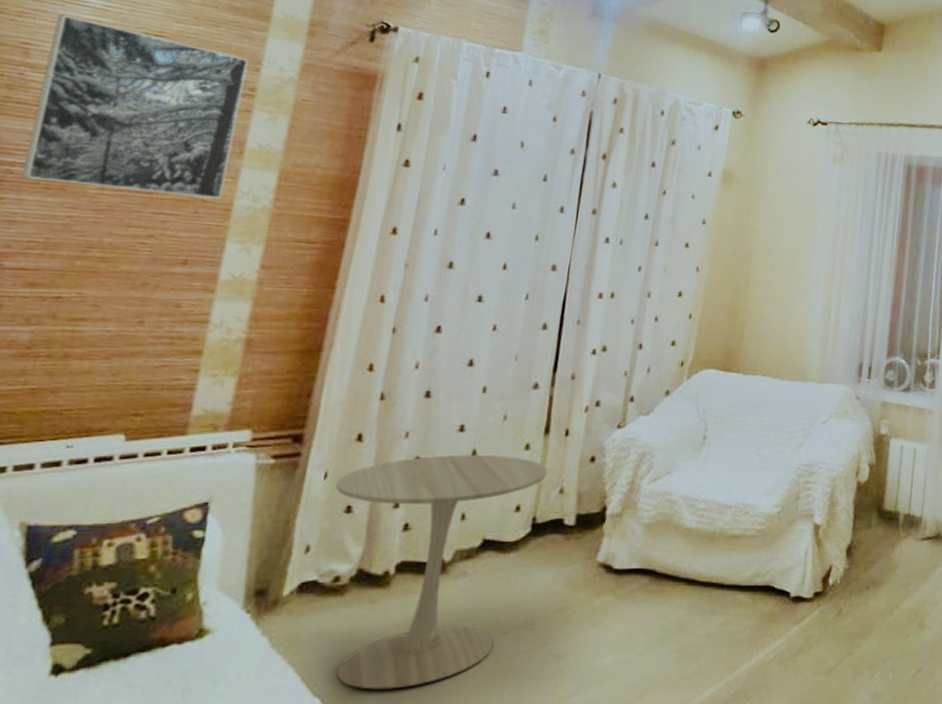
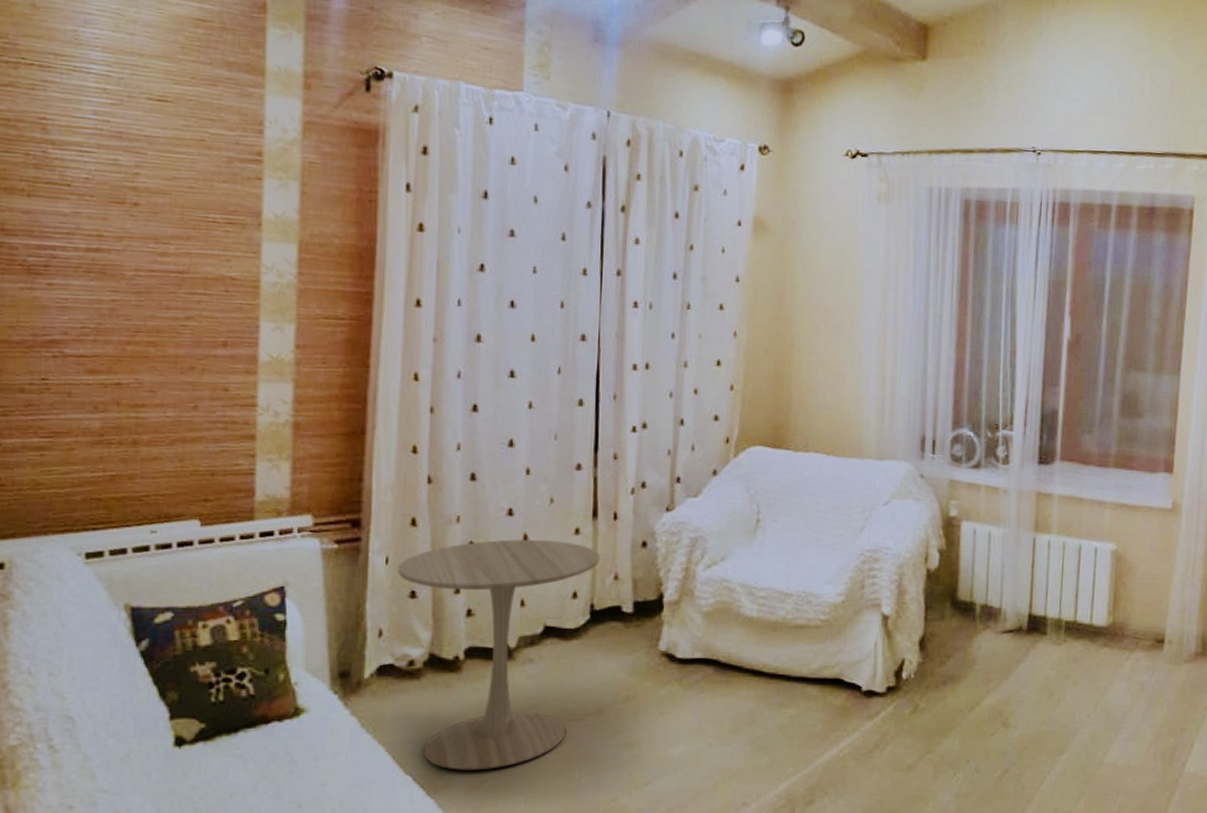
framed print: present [22,14,249,200] -> none [64,84,251,276]

